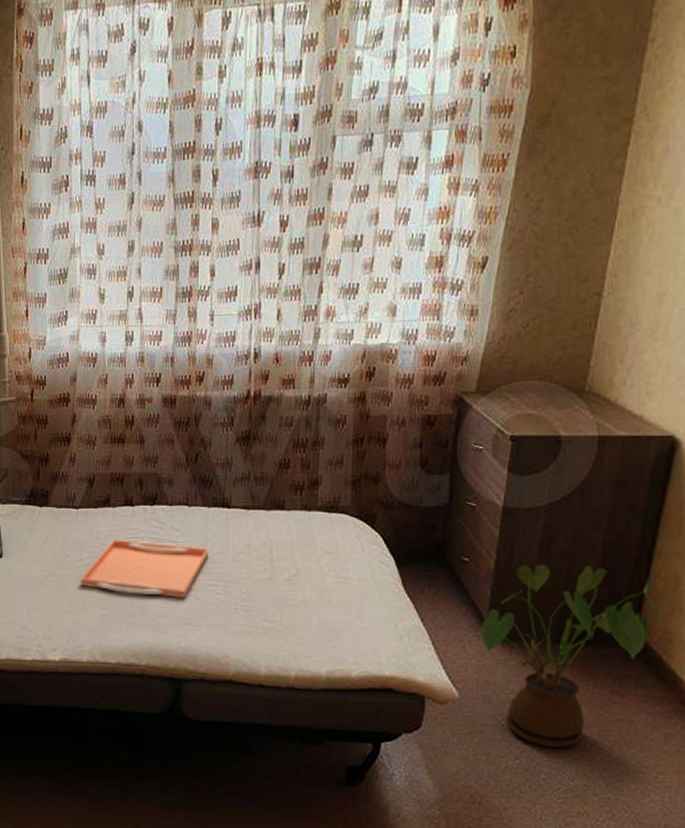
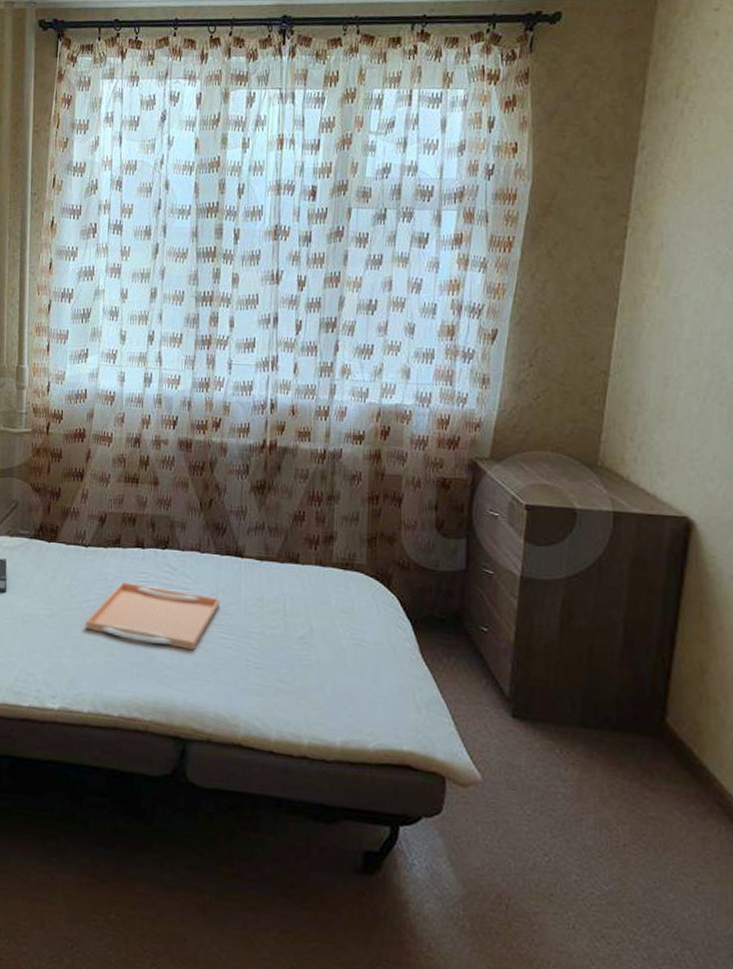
house plant: present [473,564,662,748] -> none [494,640,690,846]

